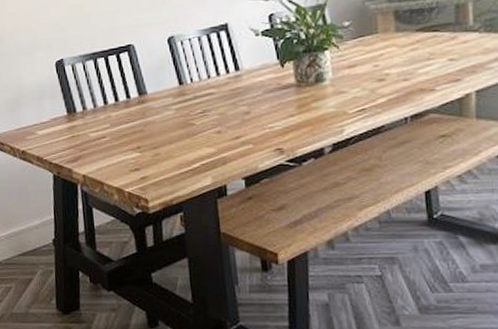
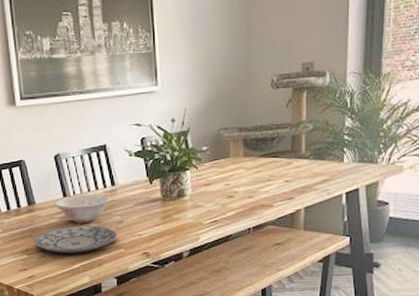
plate: none [146,117,244,151] -> present [33,225,118,254]
bowl: none [169,81,234,115] -> present [55,194,110,223]

